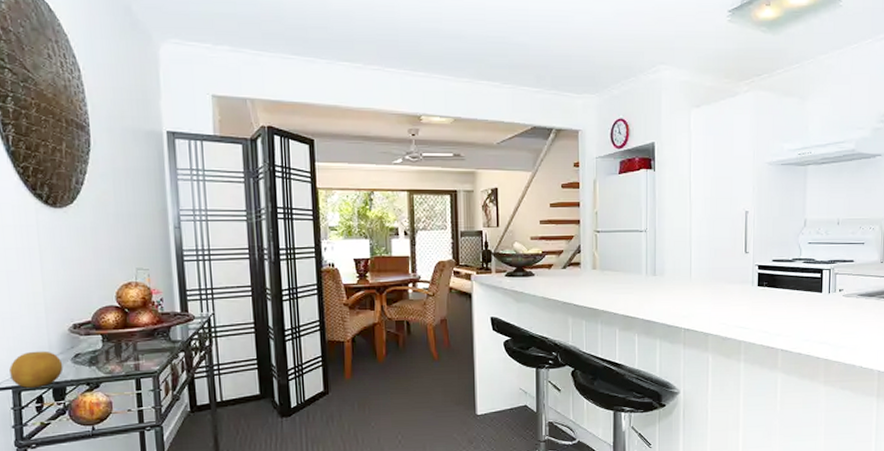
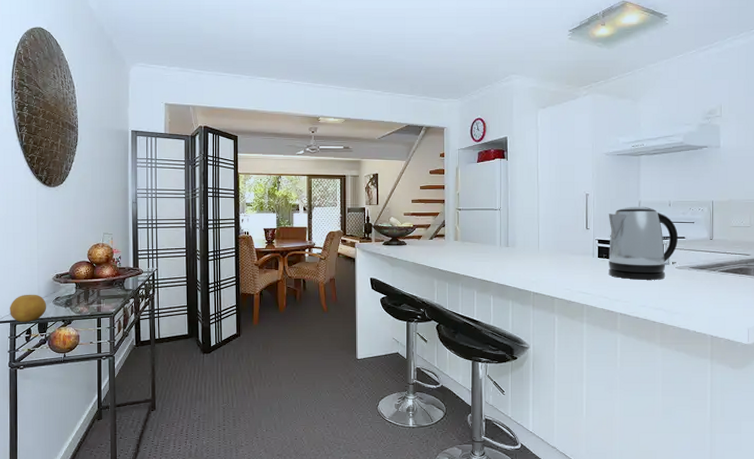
kettle: none [769,225,846,311] -> present [608,206,678,280]

